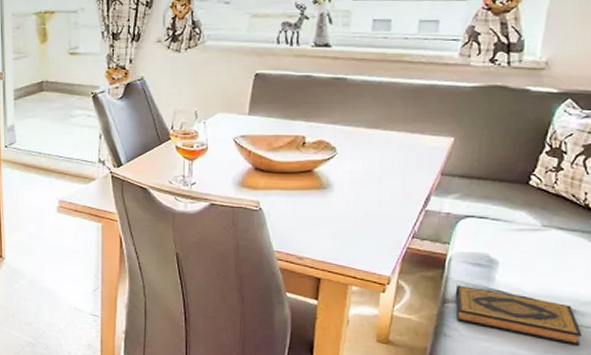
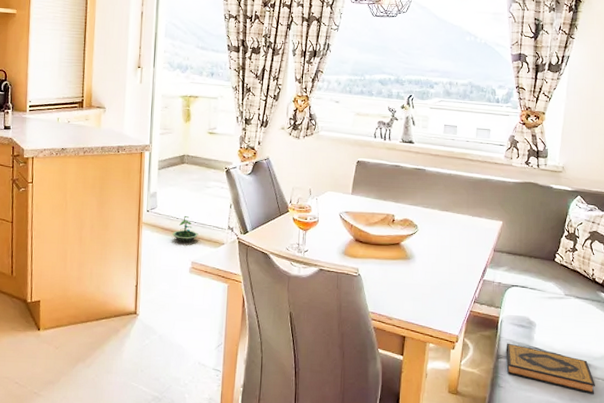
terrarium: none [35,149,65,180] -> present [172,215,198,243]

